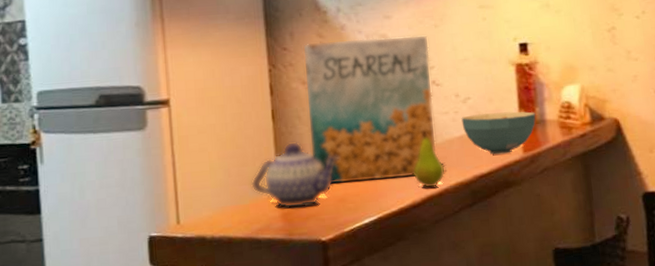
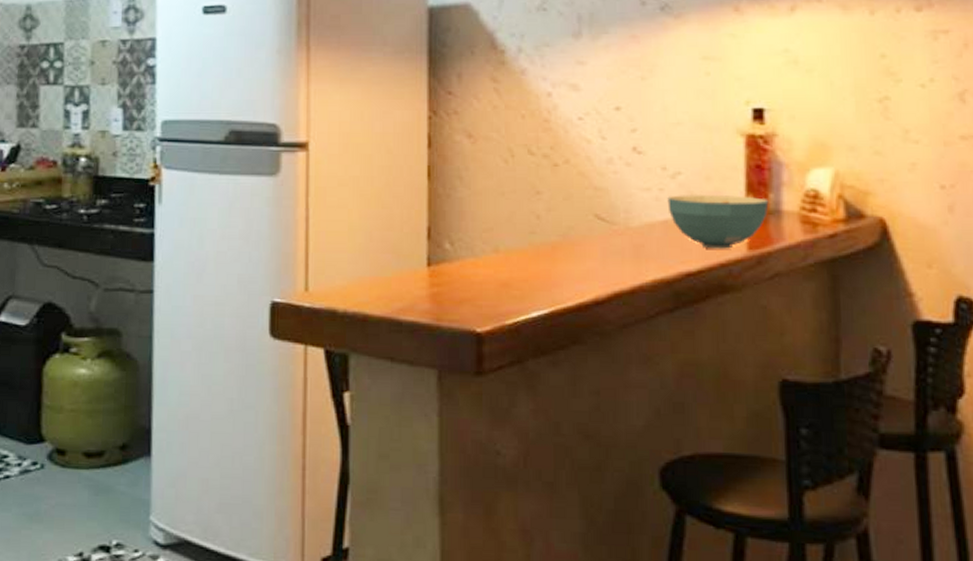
teapot: present [251,141,341,208] -> none [396,206,508,288]
cereal box: present [303,34,436,185] -> none [471,88,632,265]
fruit: present [413,130,445,188] -> none [598,208,641,282]

